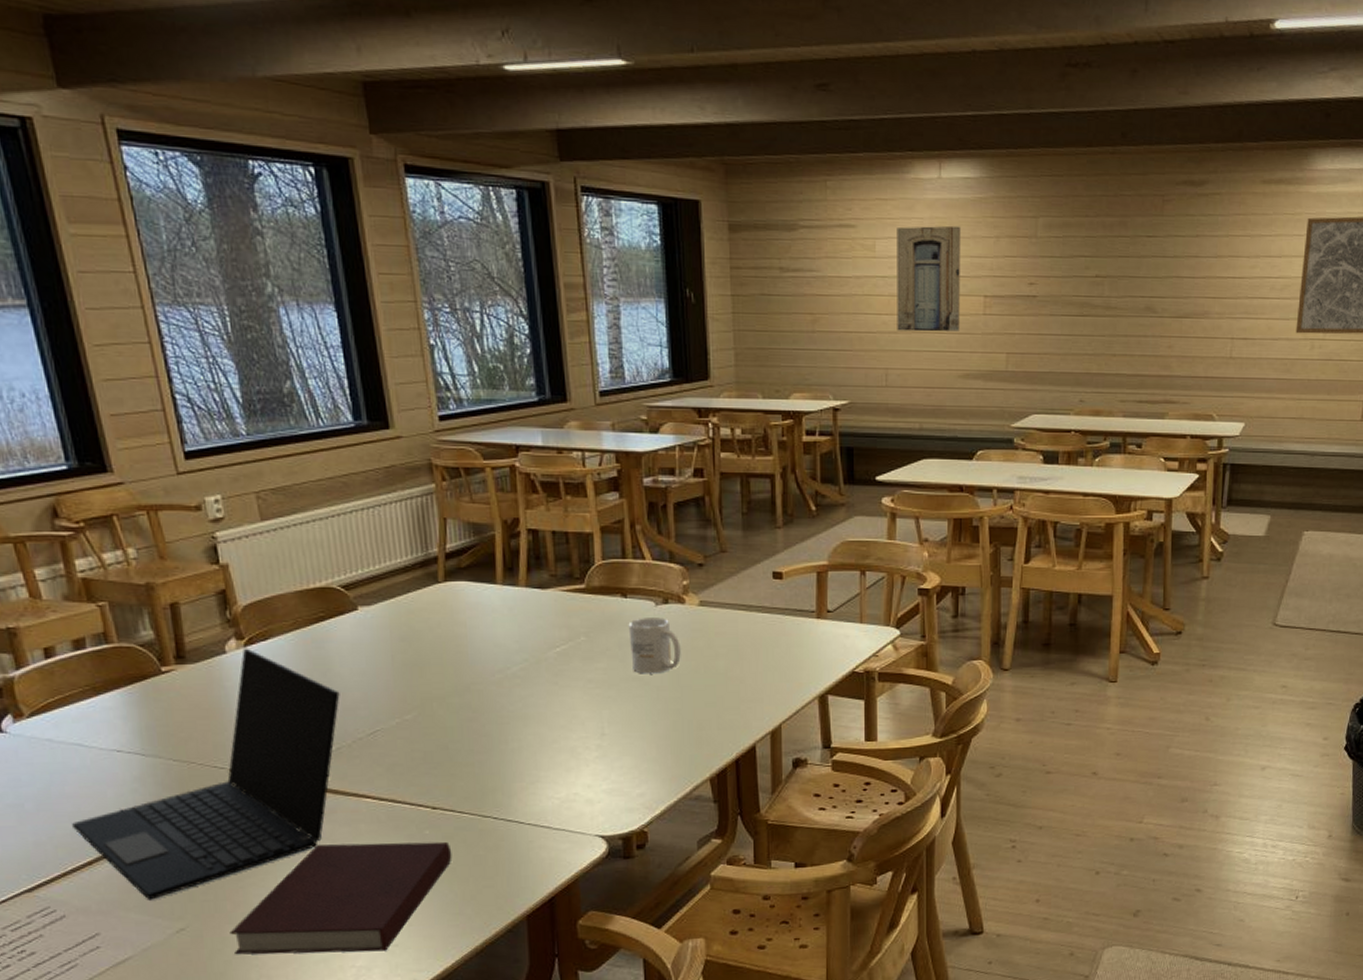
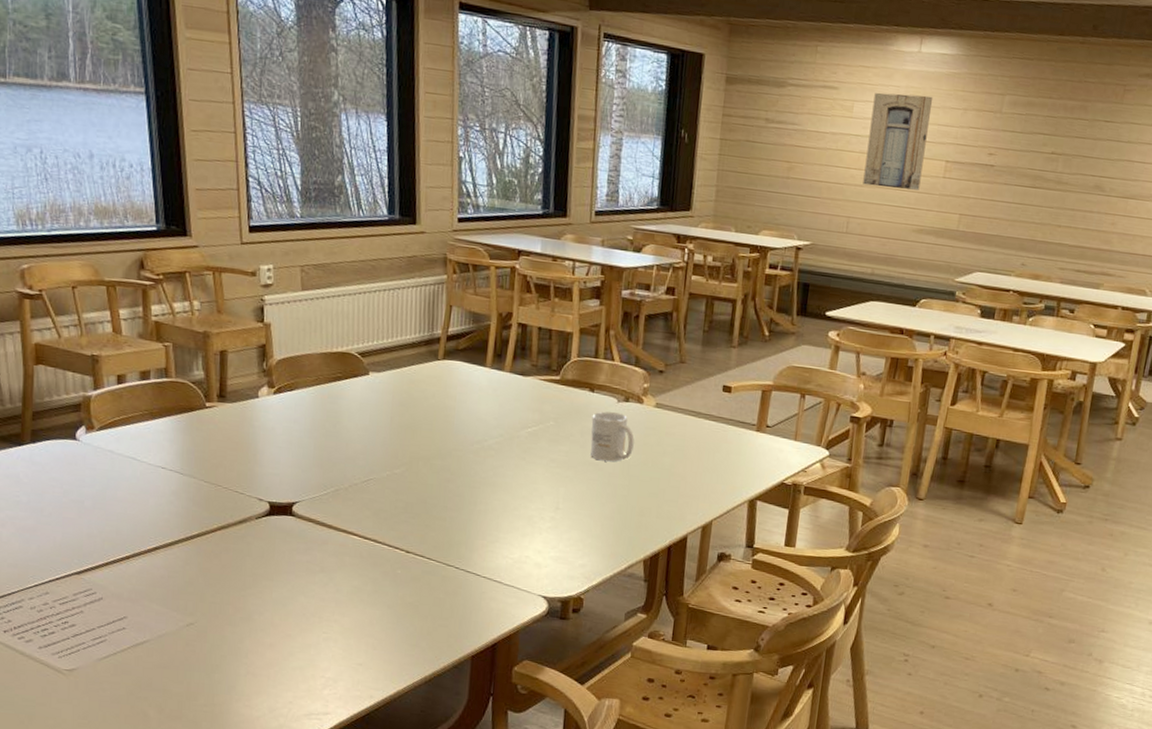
laptop: present [72,648,340,901] -> none [119,395,345,596]
notebook: present [229,841,452,955] -> none [228,569,417,668]

